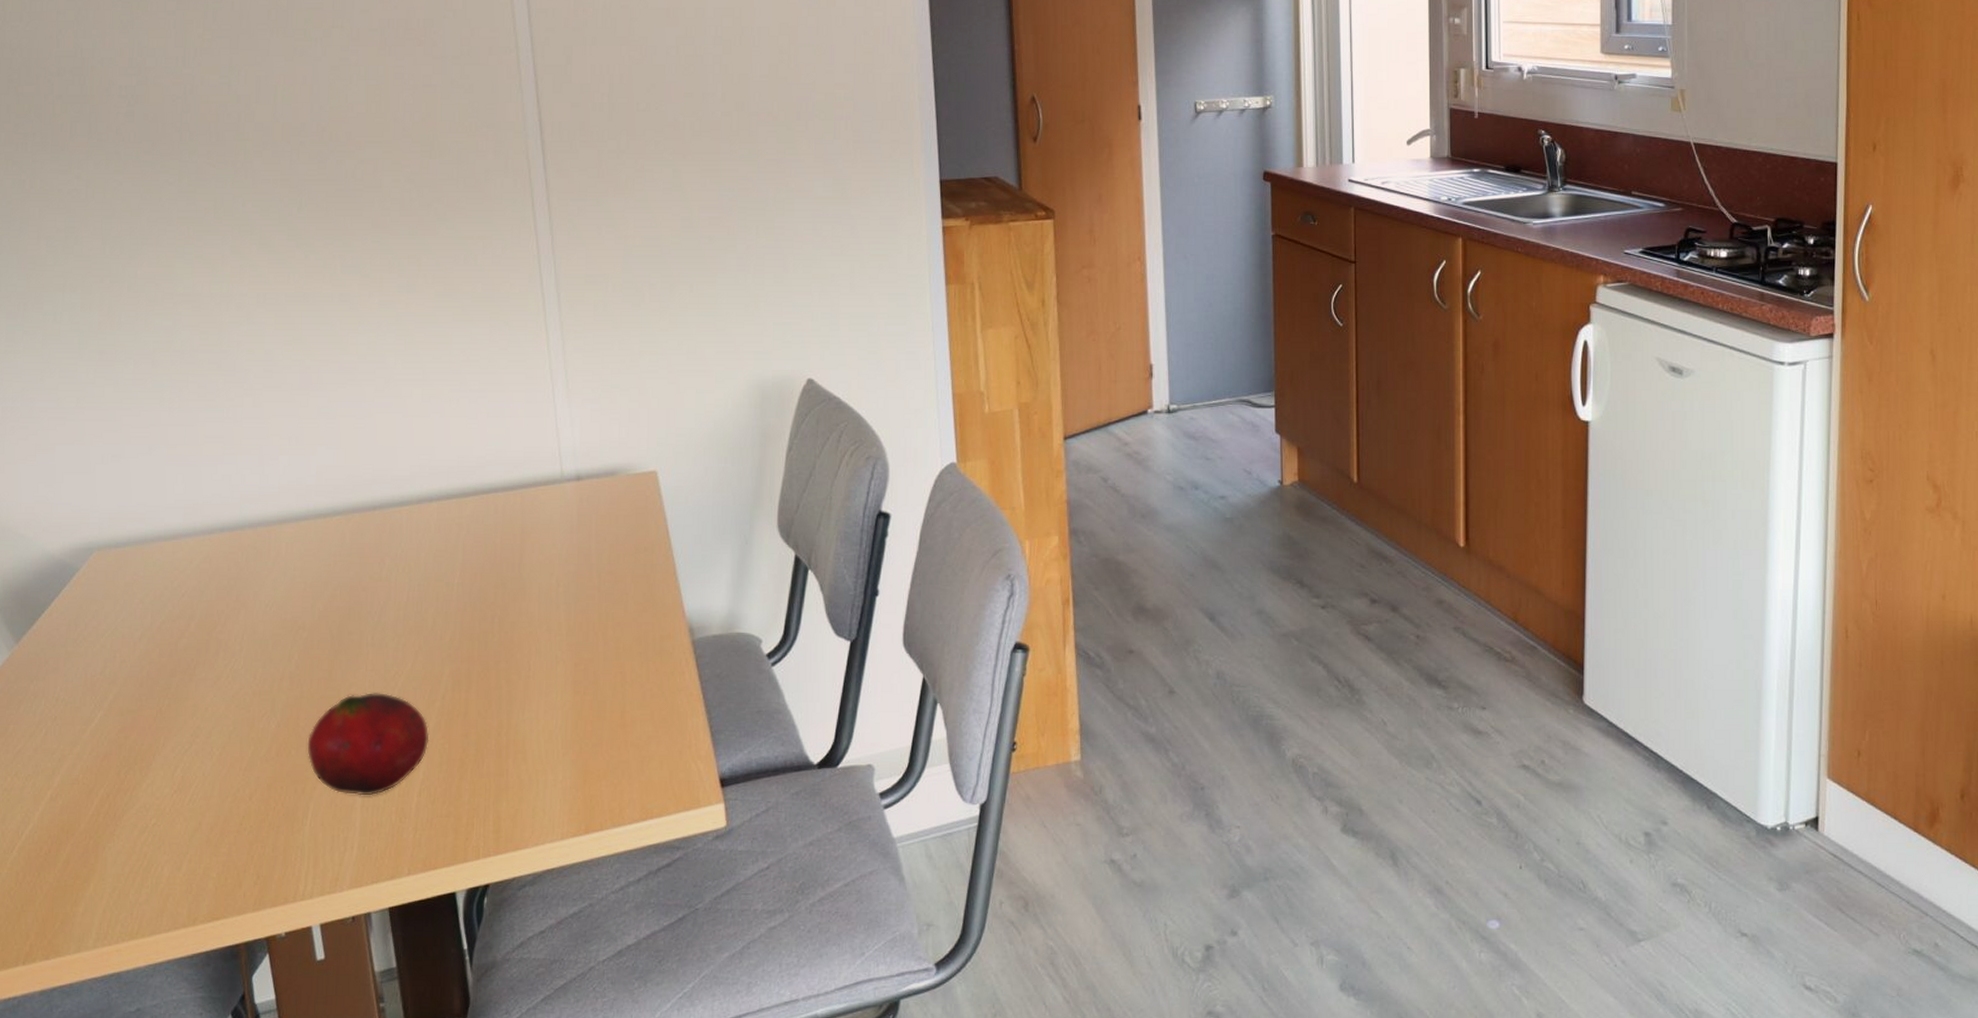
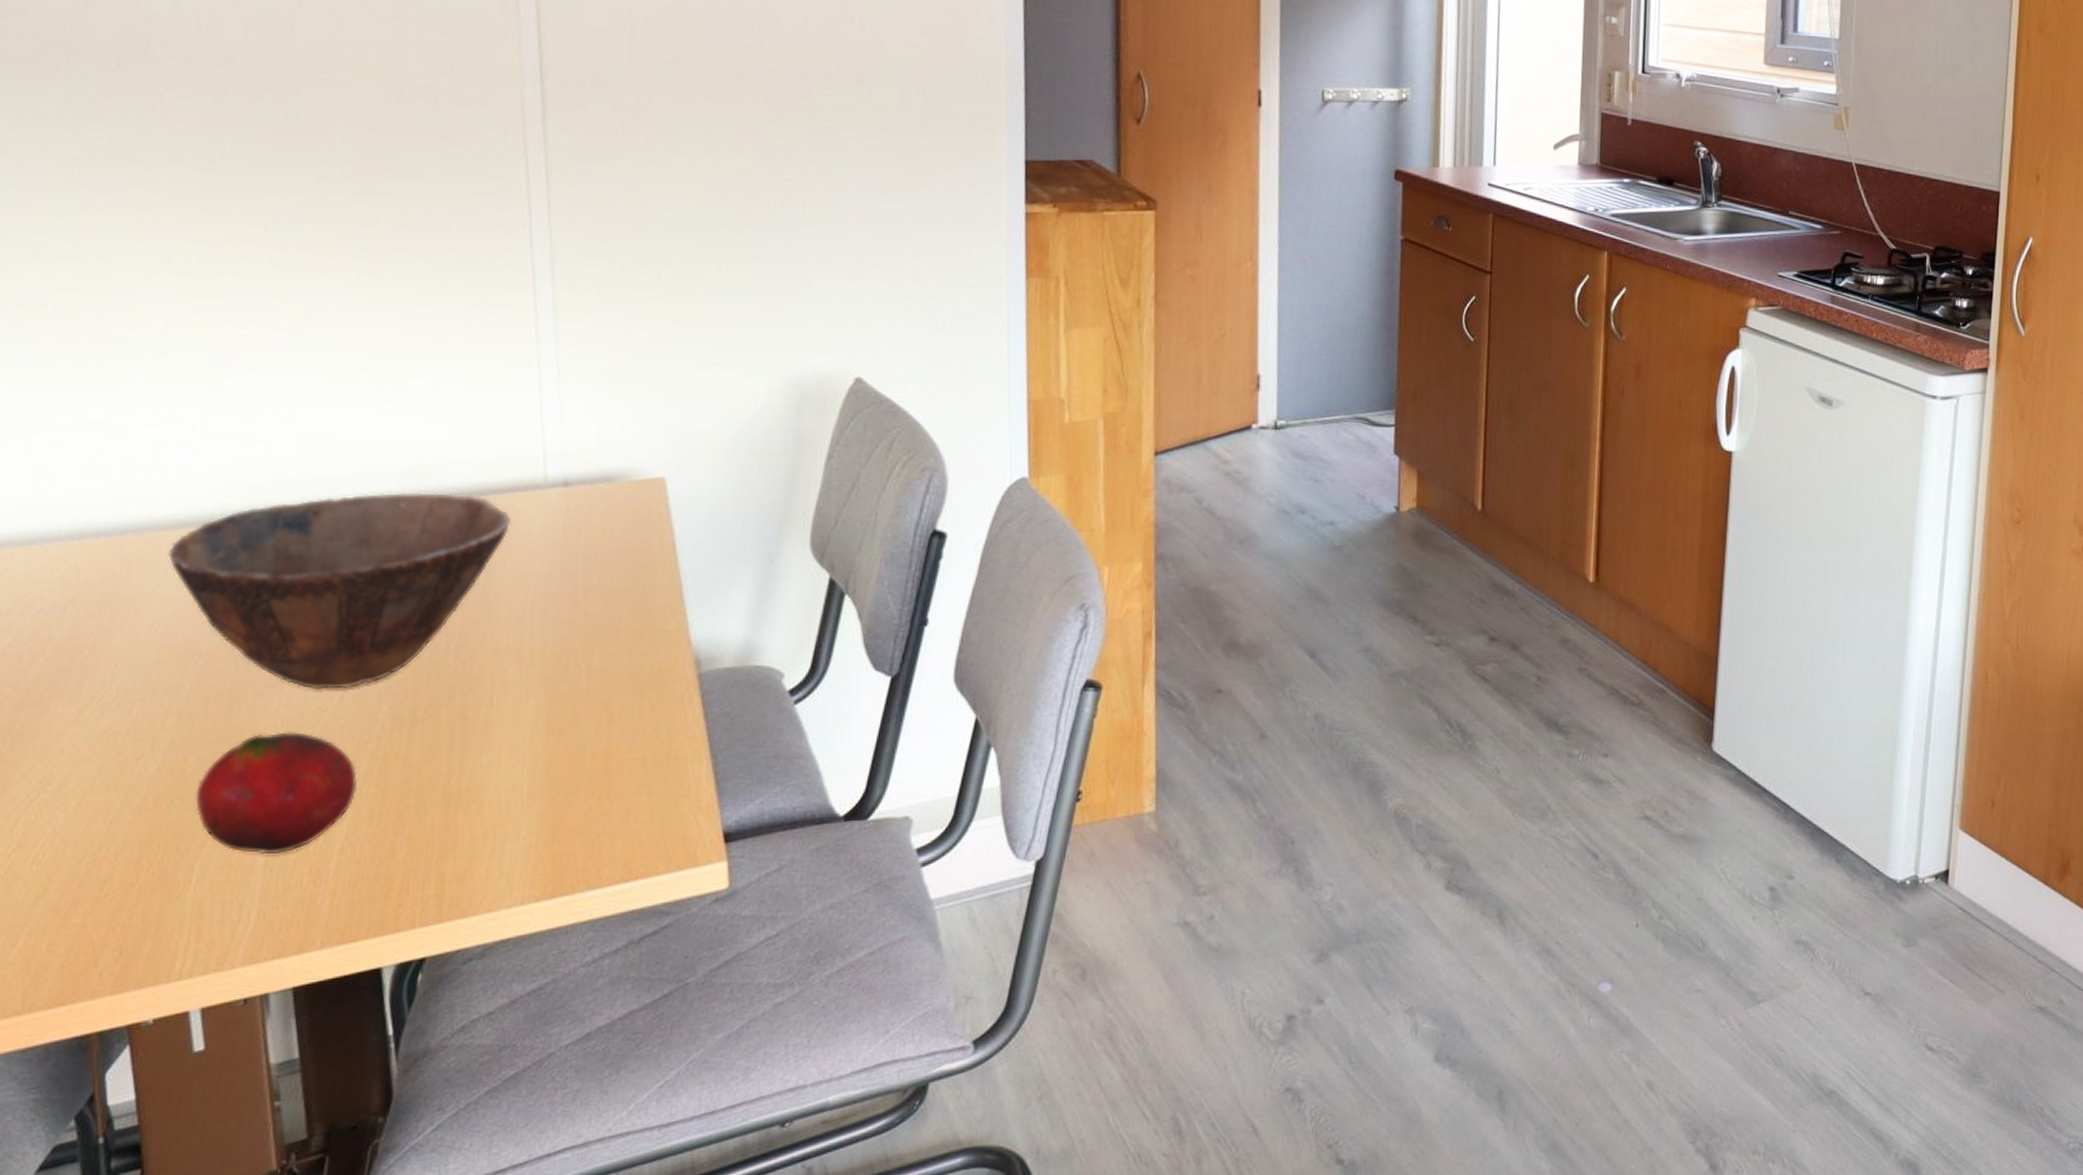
bowl: none [275,489,537,657] -> present [167,492,512,690]

